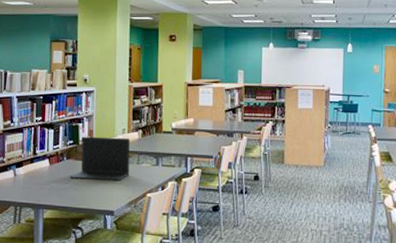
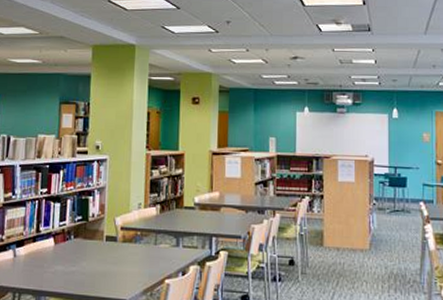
laptop: present [70,136,131,181] -> none [77,211,147,265]

